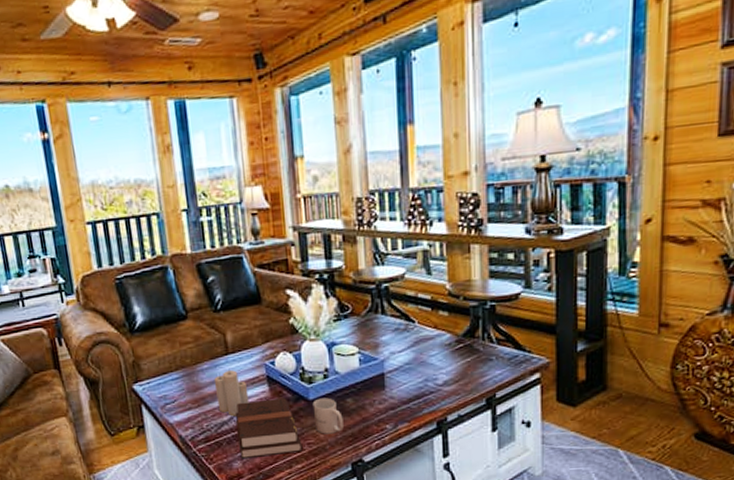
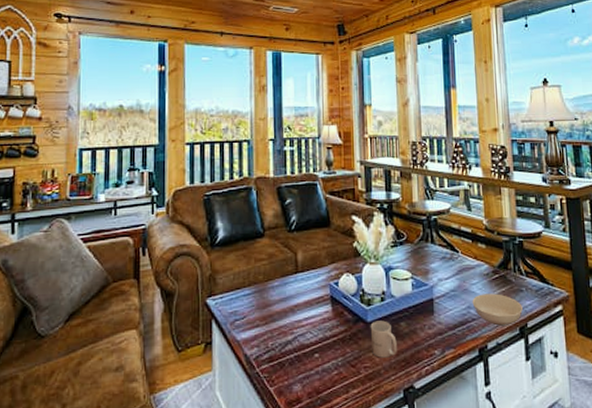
candle: present [213,369,249,417] -> none [282,288,313,336]
hardback book: present [236,398,303,459] -> none [300,319,359,382]
bowl: none [430,364,491,398] -> present [472,293,523,326]

